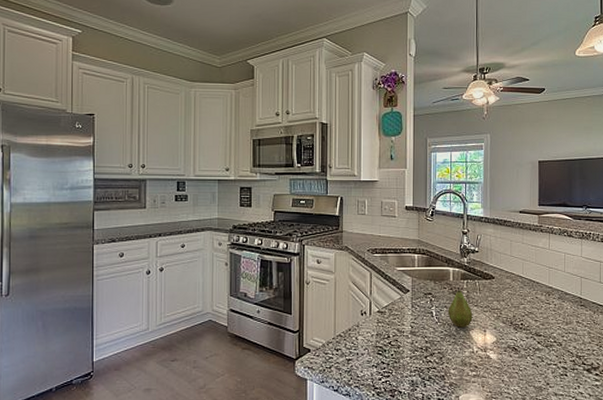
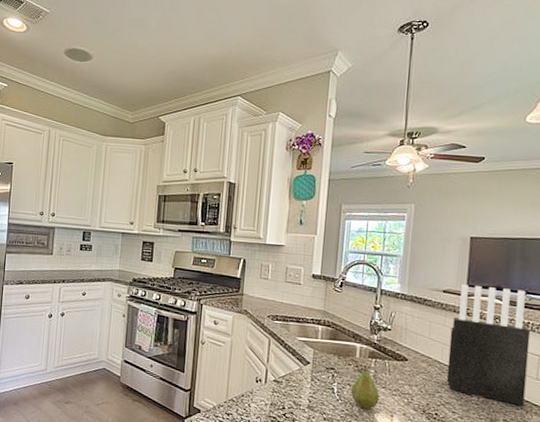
knife block: none [528,203,592,308] -> present [446,283,531,407]

